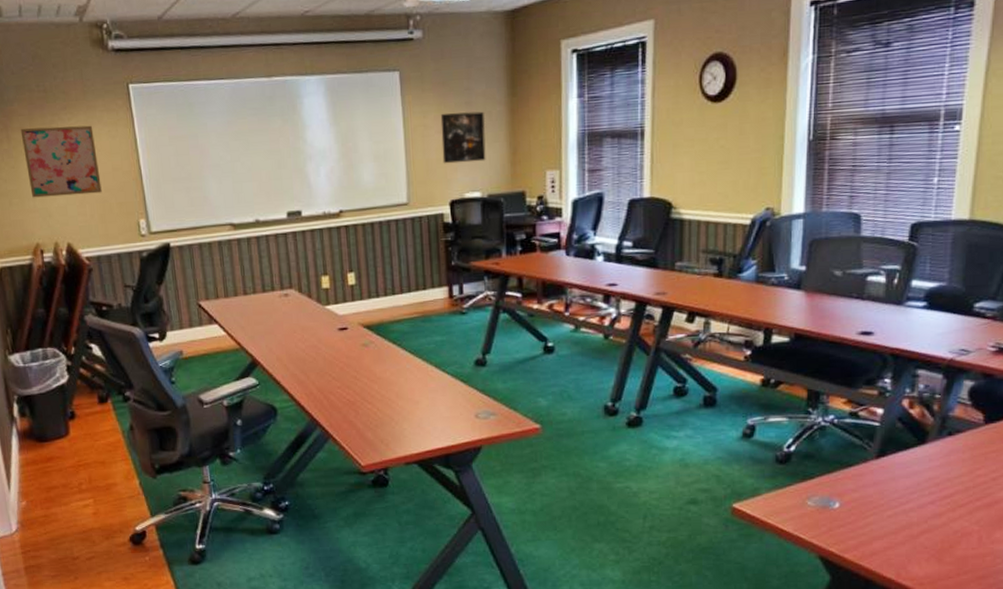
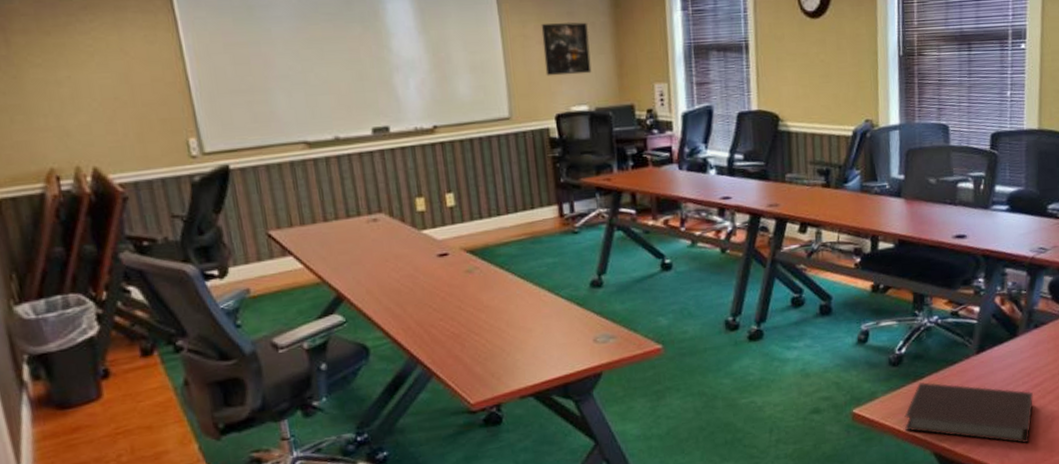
wall art: present [20,125,102,198] -> none [23,28,138,114]
notebook: none [789,483,942,558] -> present [904,382,1034,444]

